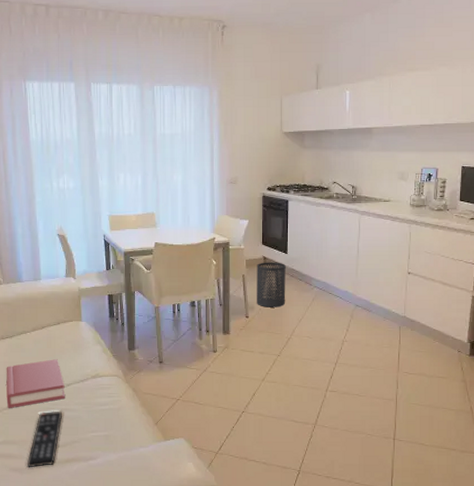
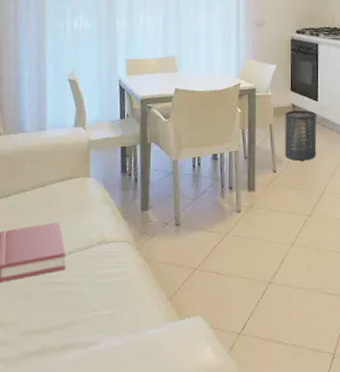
remote control: present [27,410,62,468] -> none [14,284,60,358]

